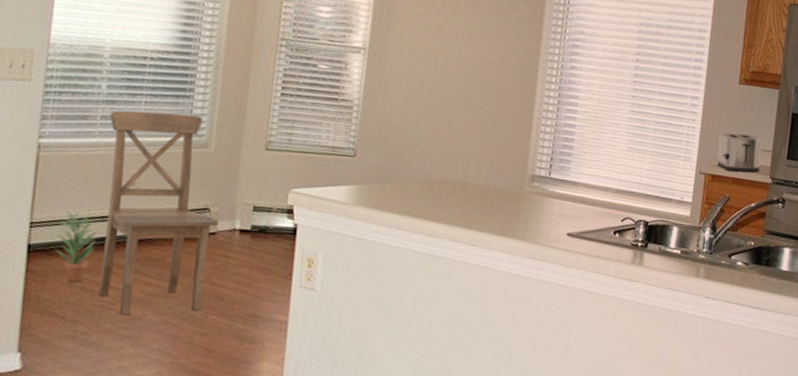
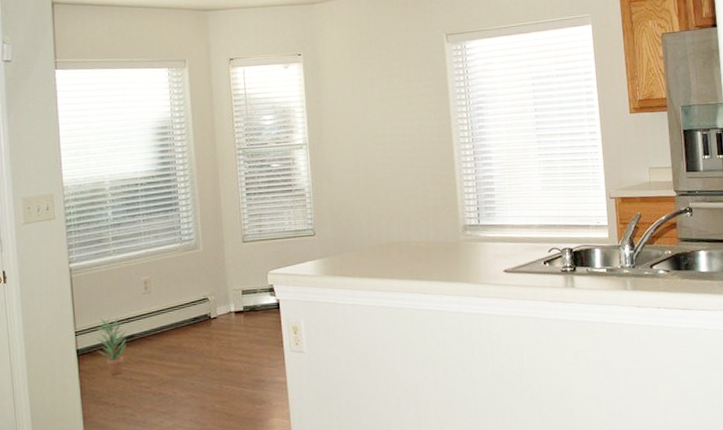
dining chair: present [98,110,219,315] -> none [118,224,218,396]
toaster: present [717,133,762,173] -> none [620,155,664,193]

